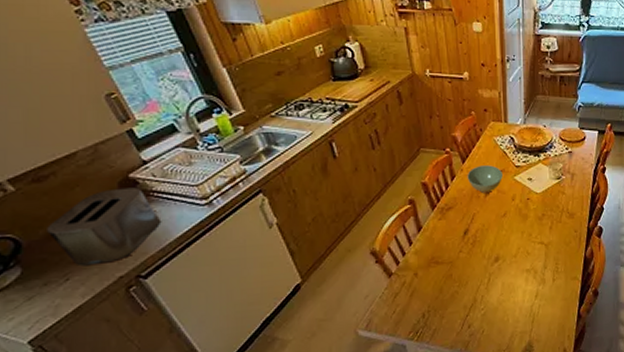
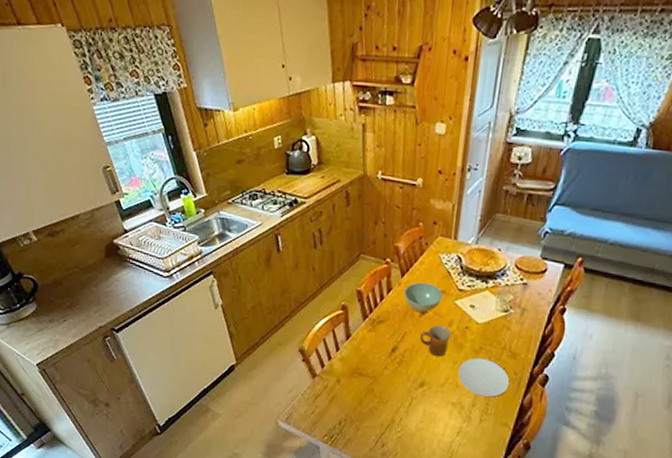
toaster: present [47,187,162,267] -> none [55,250,133,314]
mug: none [487,201,516,231] -> present [419,325,451,357]
plate: none [527,224,573,258] -> present [458,358,510,398]

